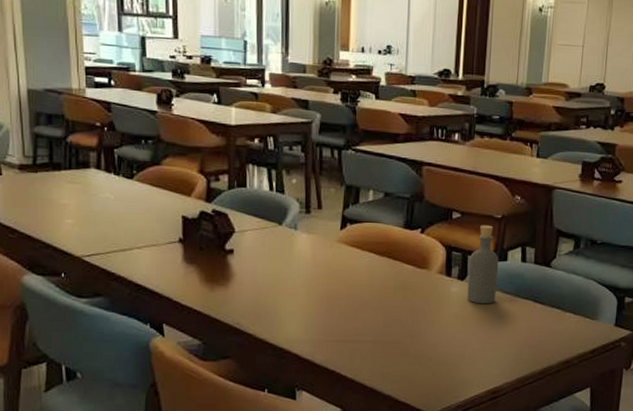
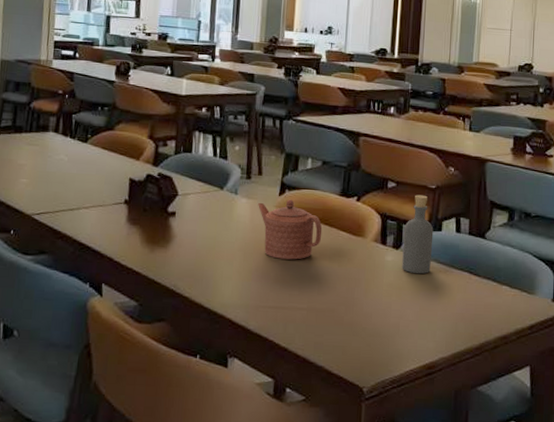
teapot: none [319,233,386,294] -> present [258,199,323,260]

